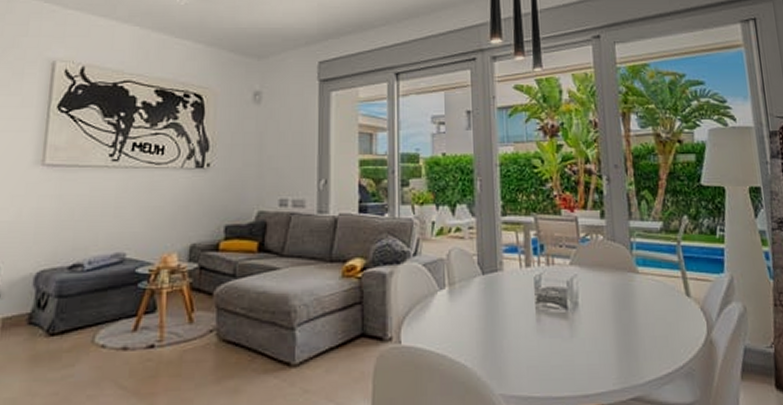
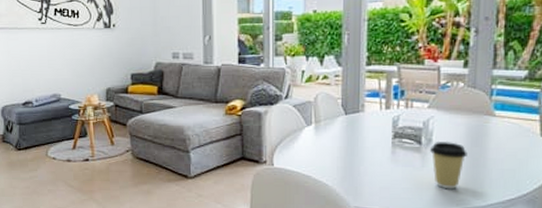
coffee cup: none [576,305,617,365] -> present [429,142,467,190]

